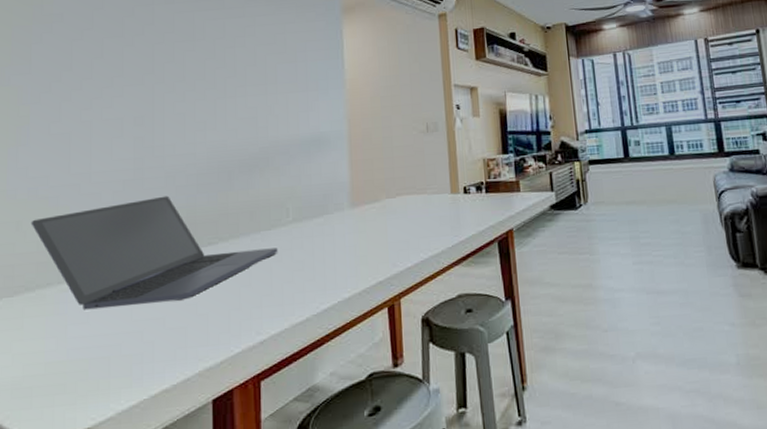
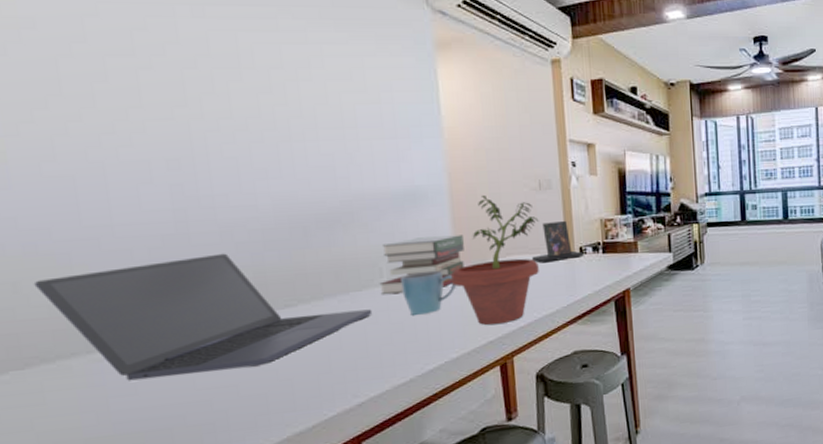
books: none [285,176,360,234] -> present [379,235,465,295]
mug: none [304,210,352,254] -> present [401,270,457,315]
potted plant: none [347,138,426,265] -> present [451,194,539,325]
photo frame: none [419,160,468,203] -> present [532,220,584,263]

